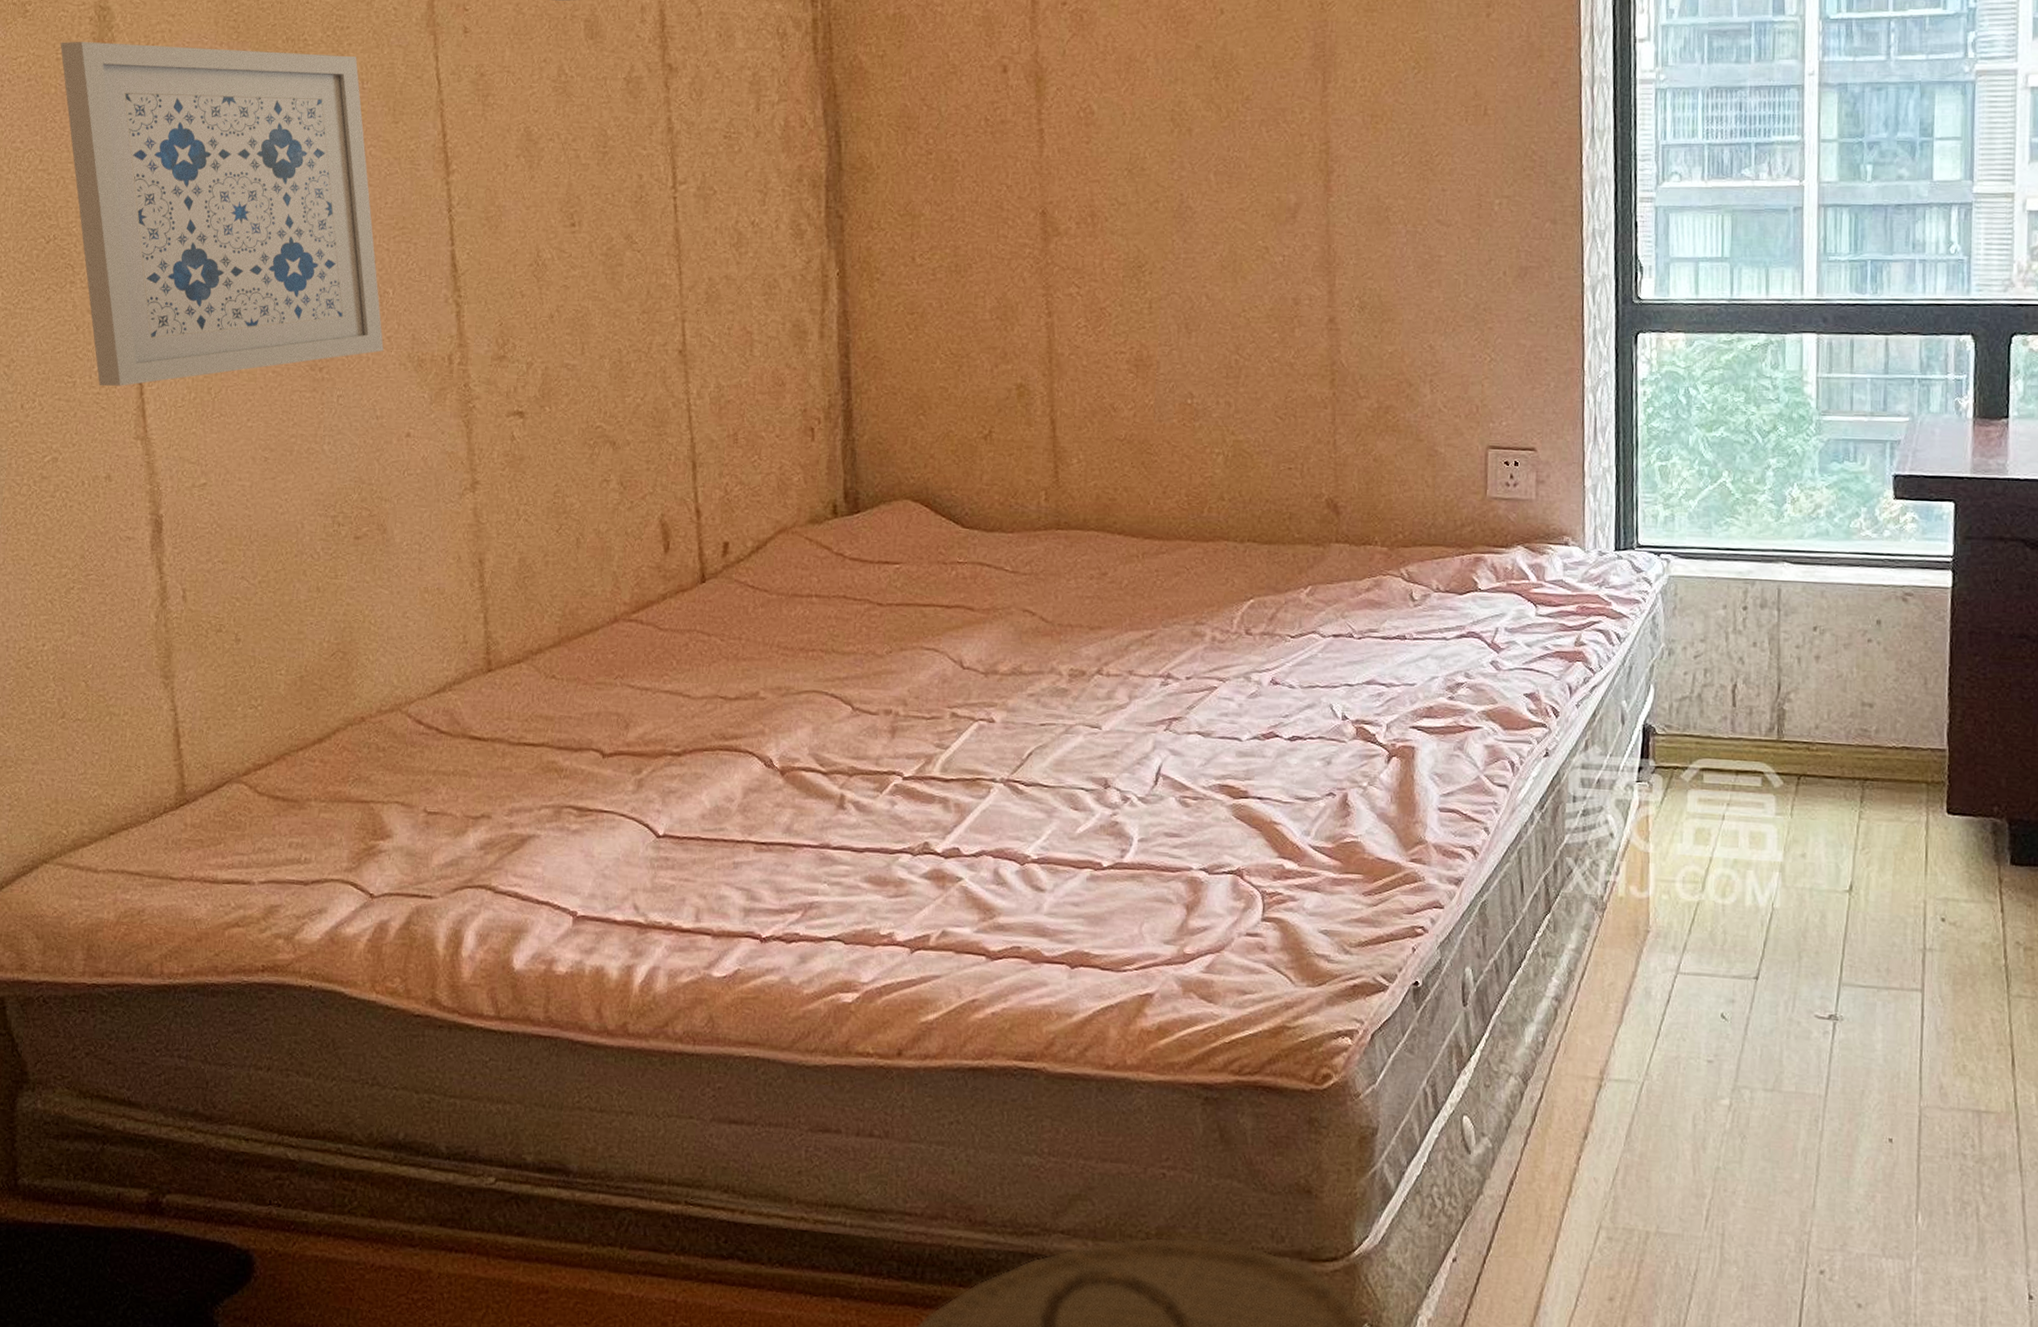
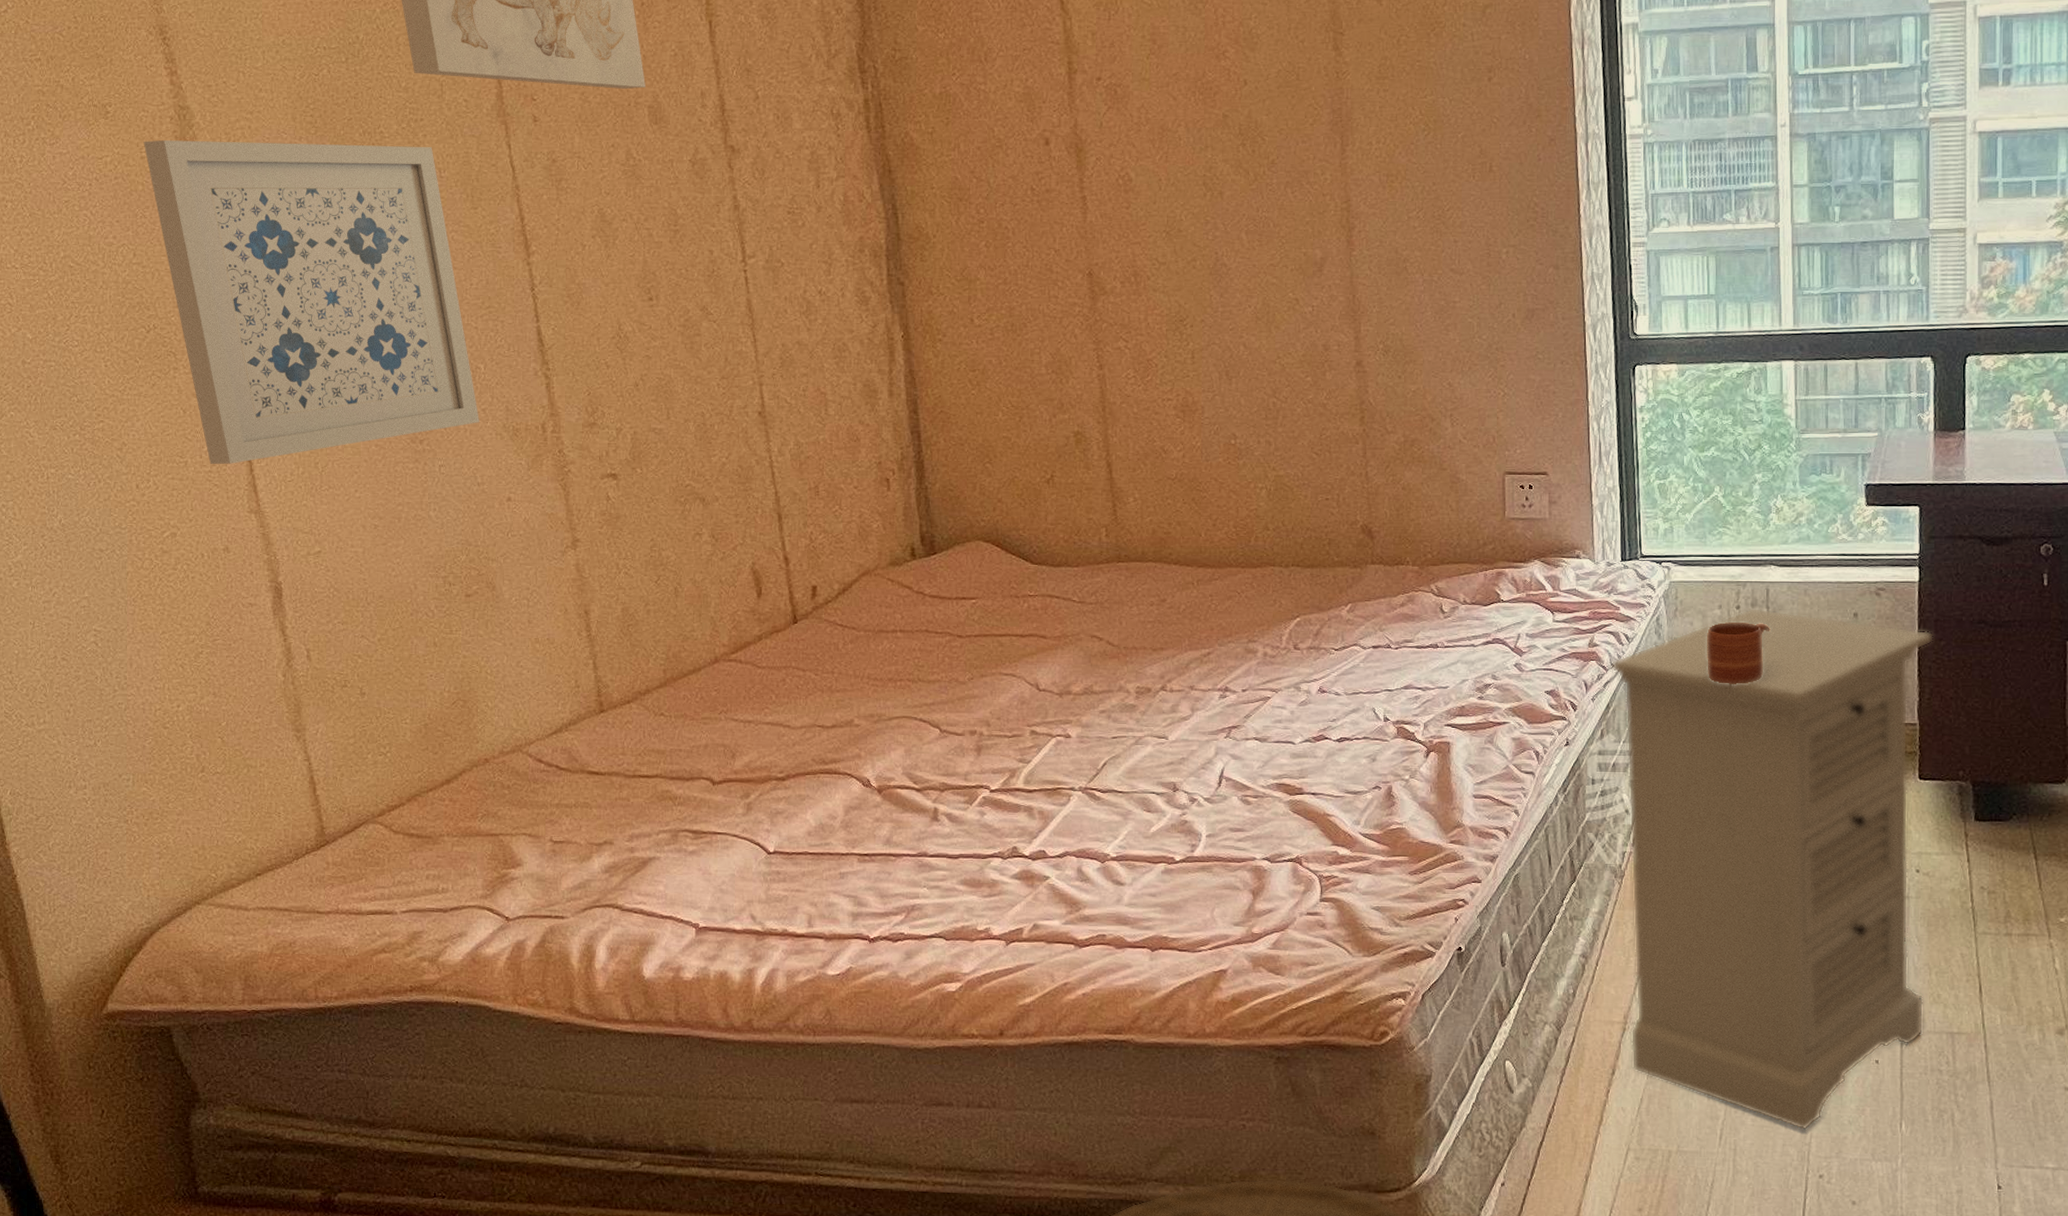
nightstand: none [1599,609,1967,1218] -> present [1611,607,1933,1131]
mug: none [1708,624,1781,696] -> present [1707,621,1771,684]

